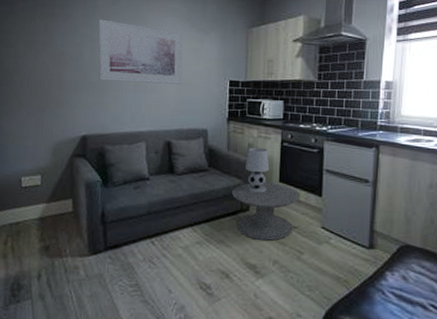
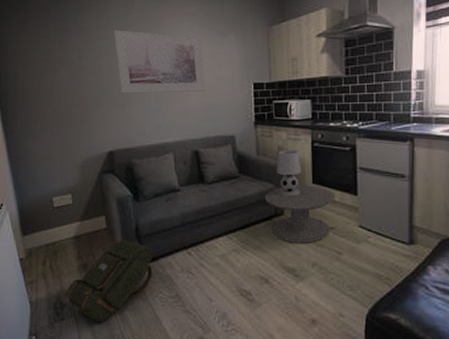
backpack: none [23,224,117,308] -> present [64,240,154,323]

